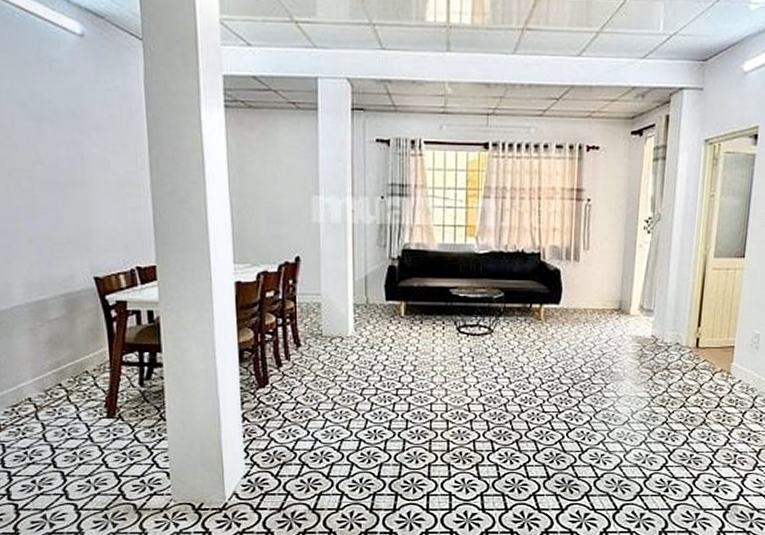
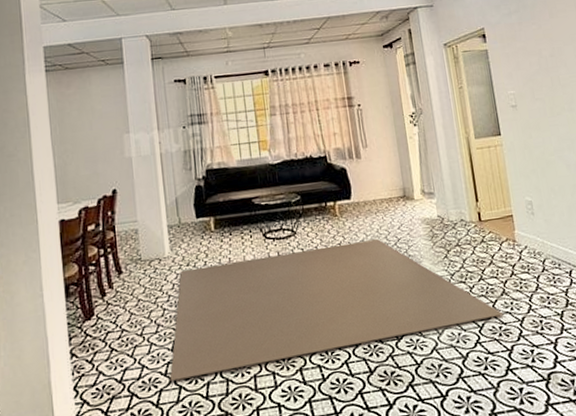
area rug: none [342,350,698,457] -> present [169,239,504,381]

